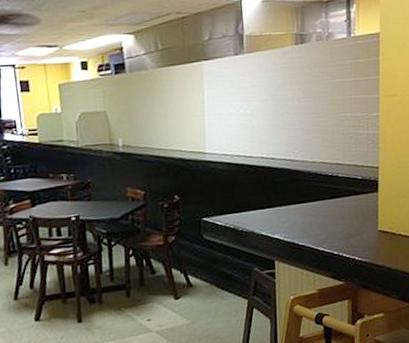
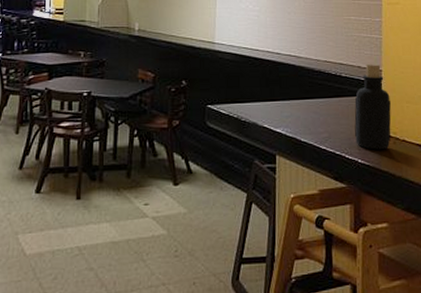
bottle: none [351,160,388,247] -> present [354,63,391,150]

